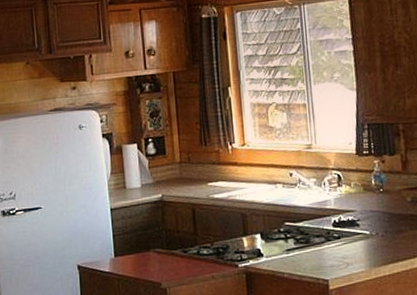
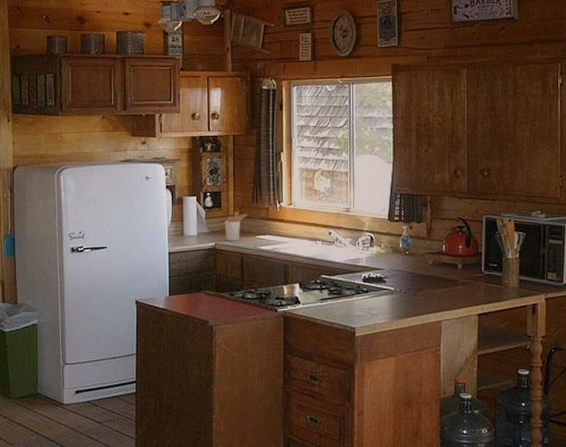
utensil holder: none [170,156,196,191] -> present [224,211,248,241]

